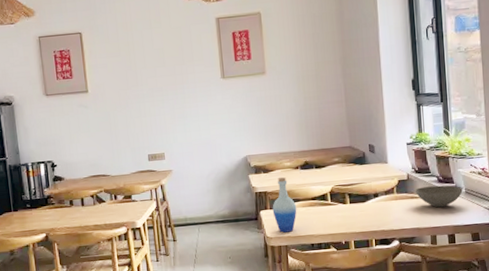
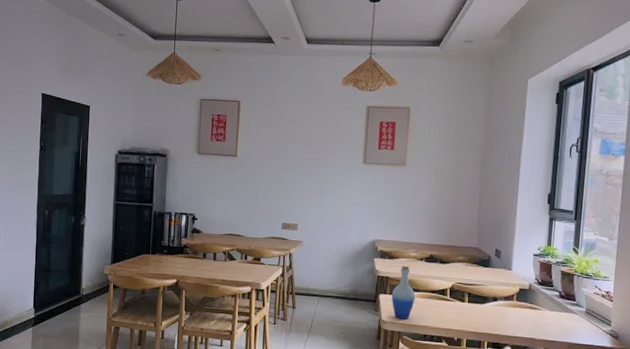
bowl: present [415,185,463,208] -> none [534,299,584,323]

